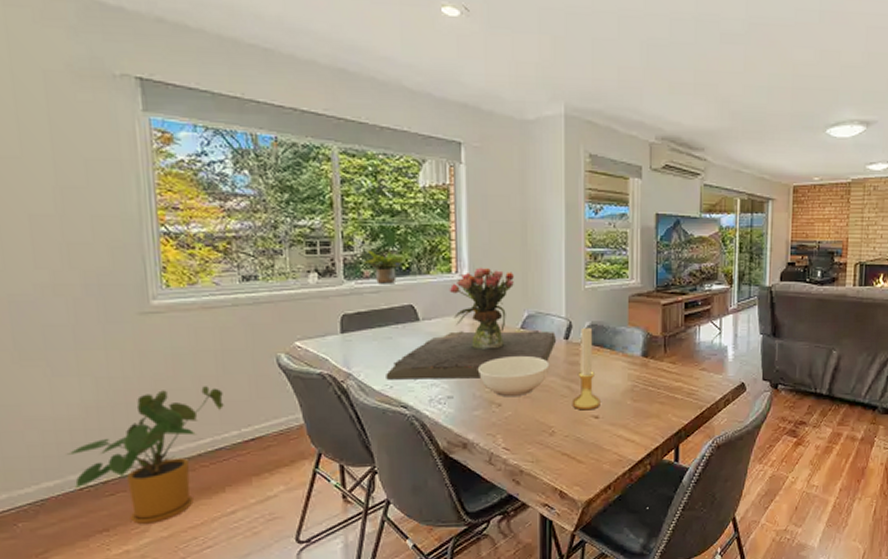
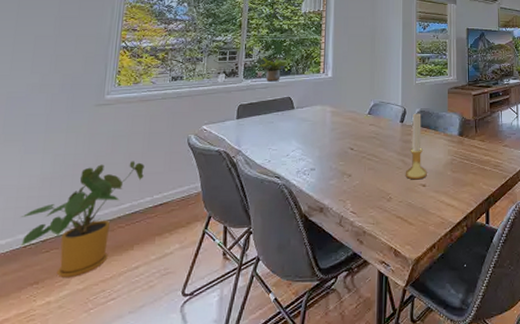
flower arrangement: present [386,267,556,380] -> none [266,68,394,155]
bowl: present [477,355,550,397] -> none [334,135,389,169]

